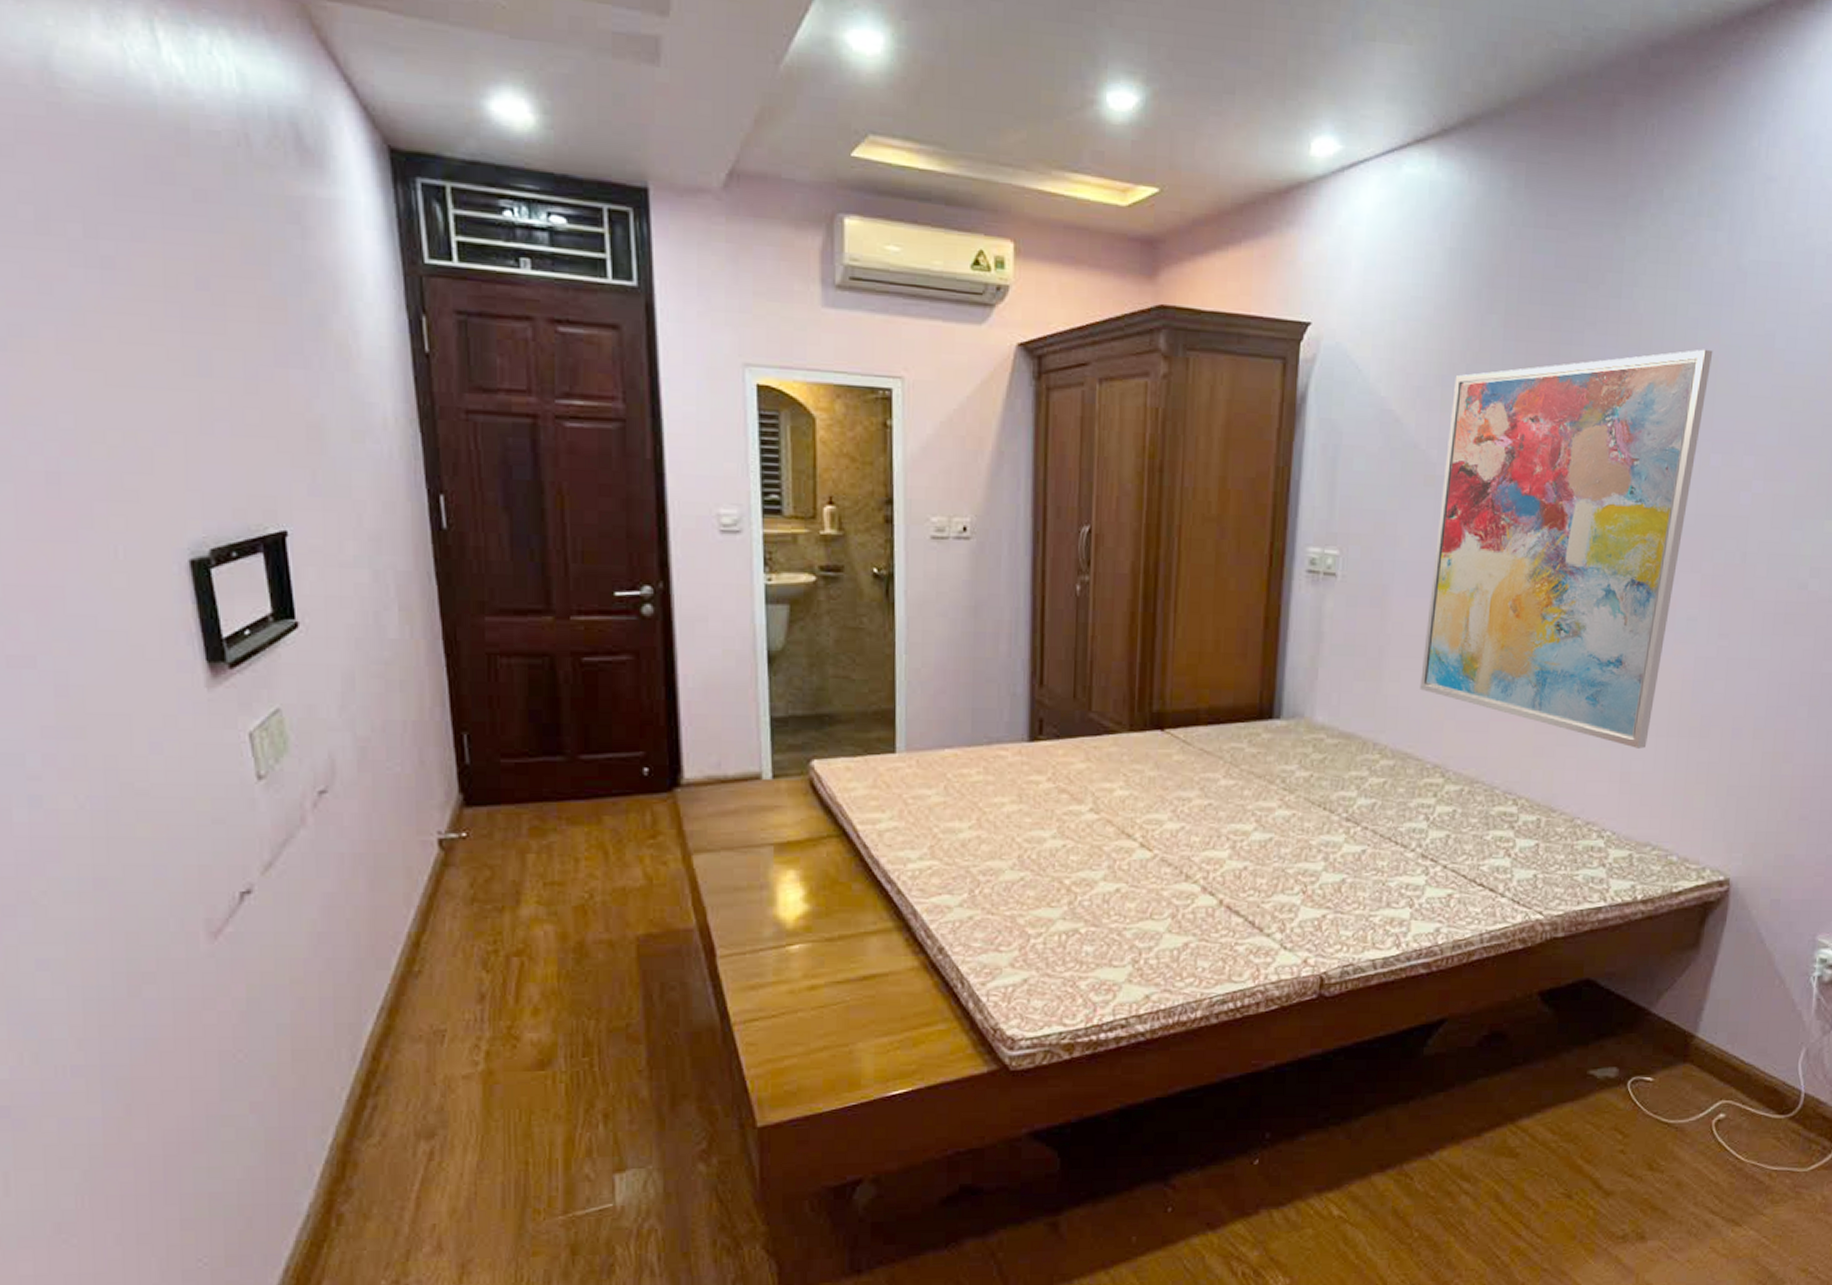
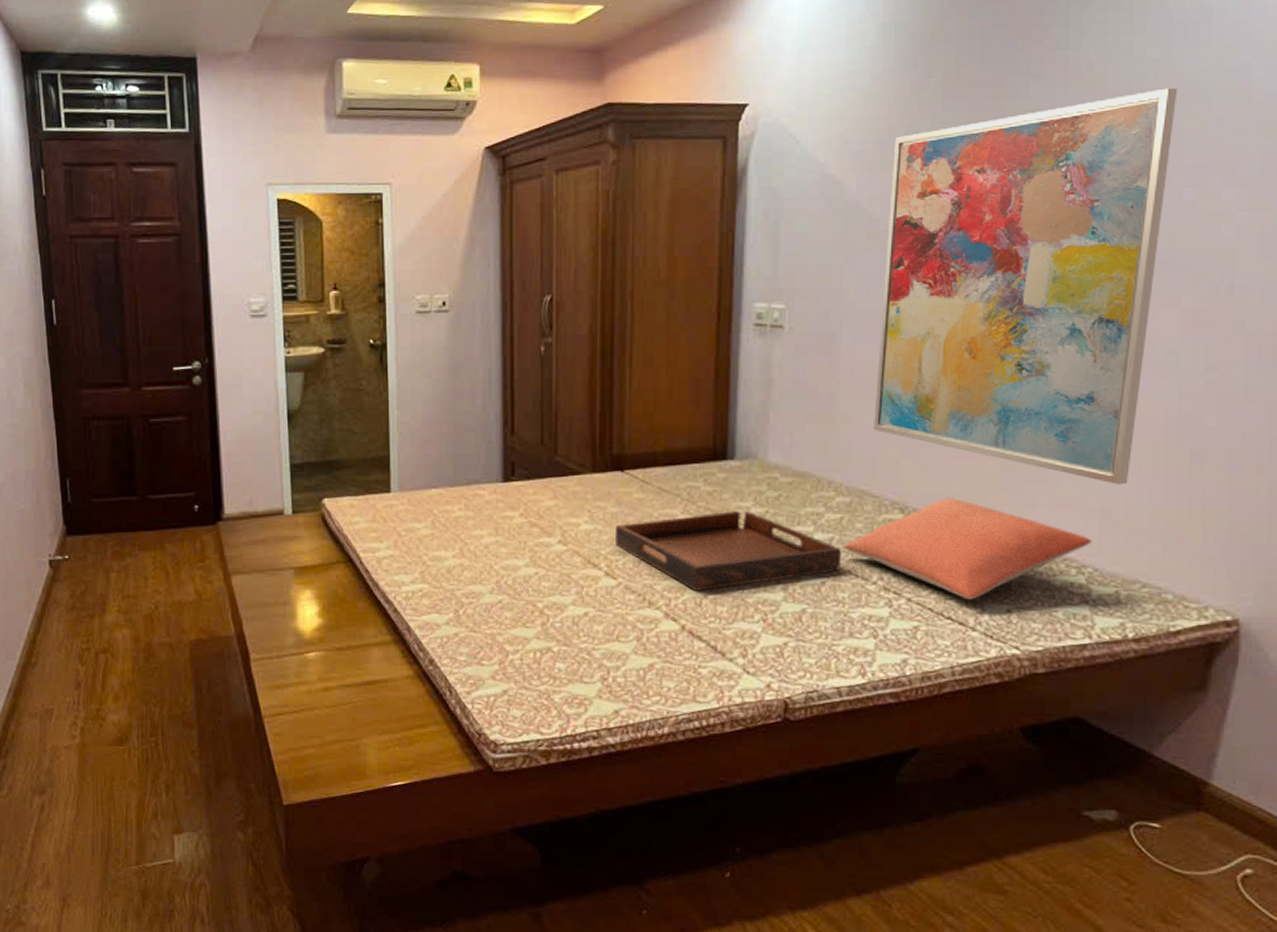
serving tray: none [1152,775,1384,862] -> present [616,511,842,591]
pillow: none [1384,761,1612,866] -> present [842,498,1092,600]

